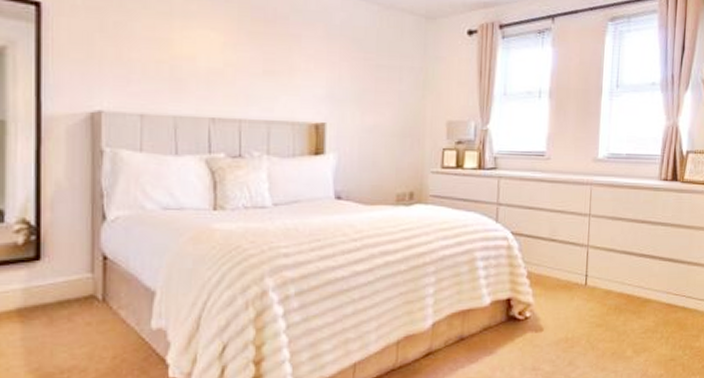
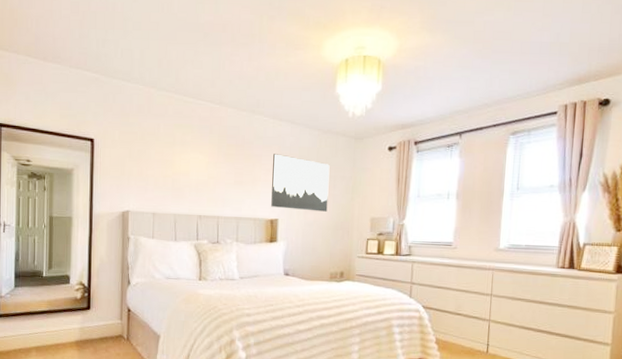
wall art: none [316,34,394,113] -> present [271,154,330,212]

